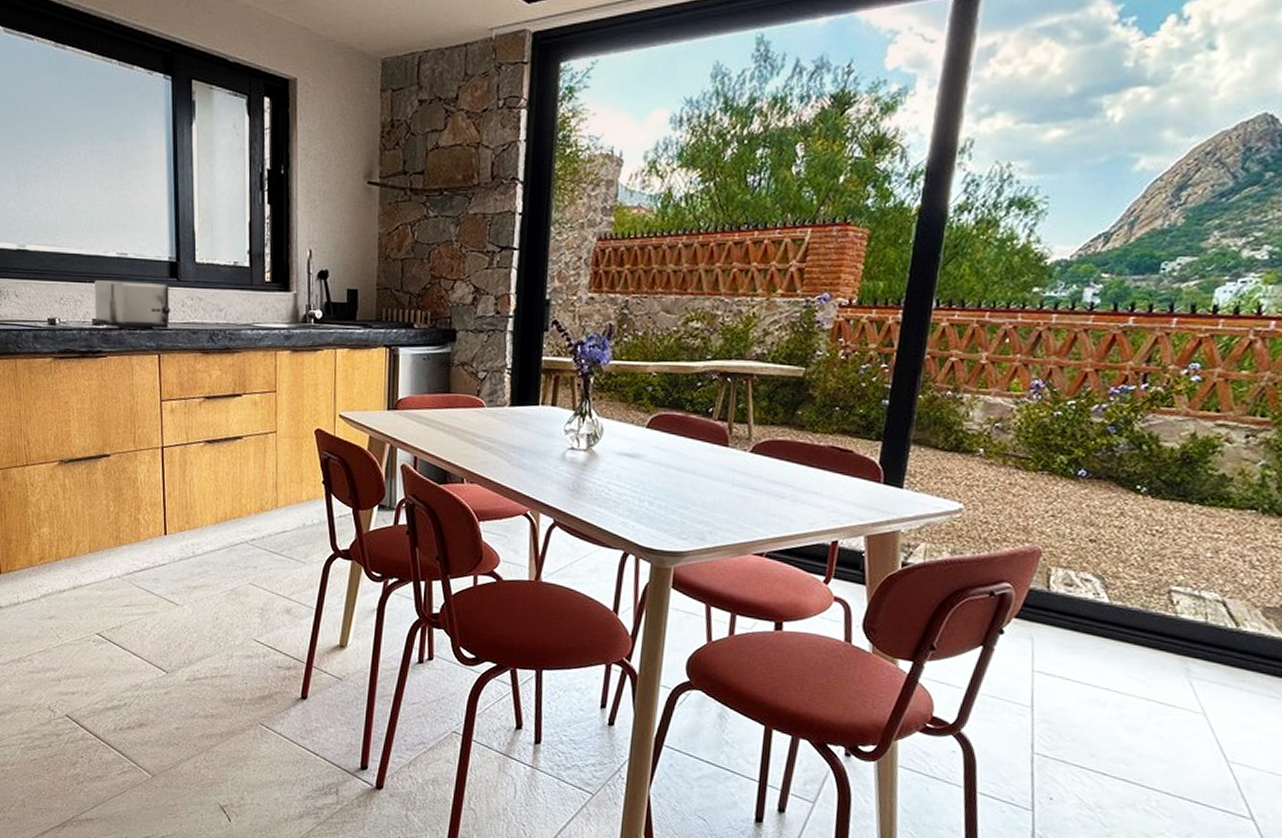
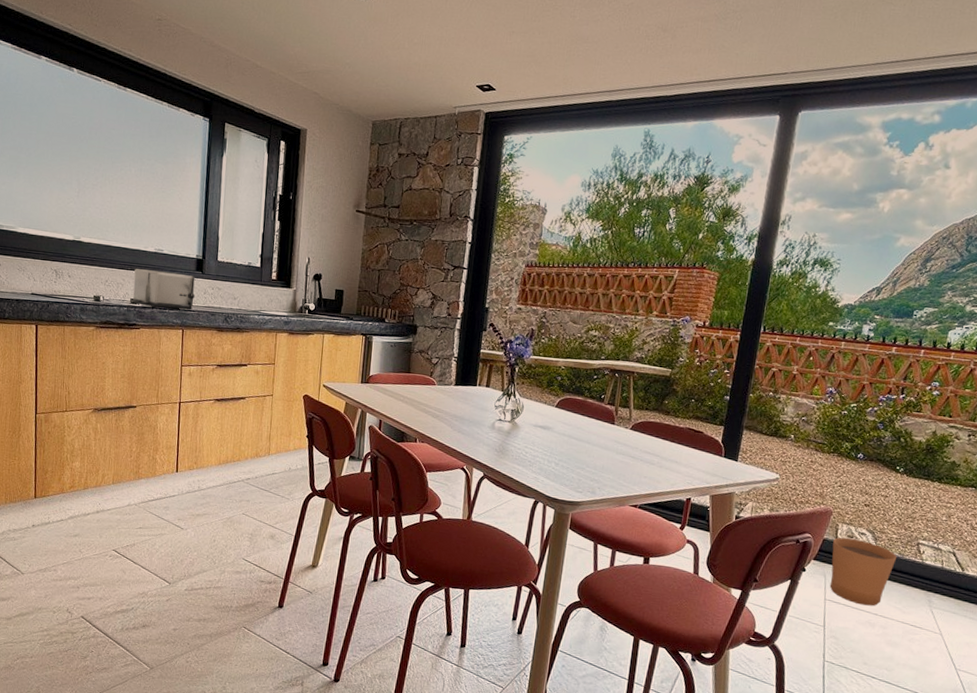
planter: none [1039,585,1139,678] -> present [829,537,897,606]

